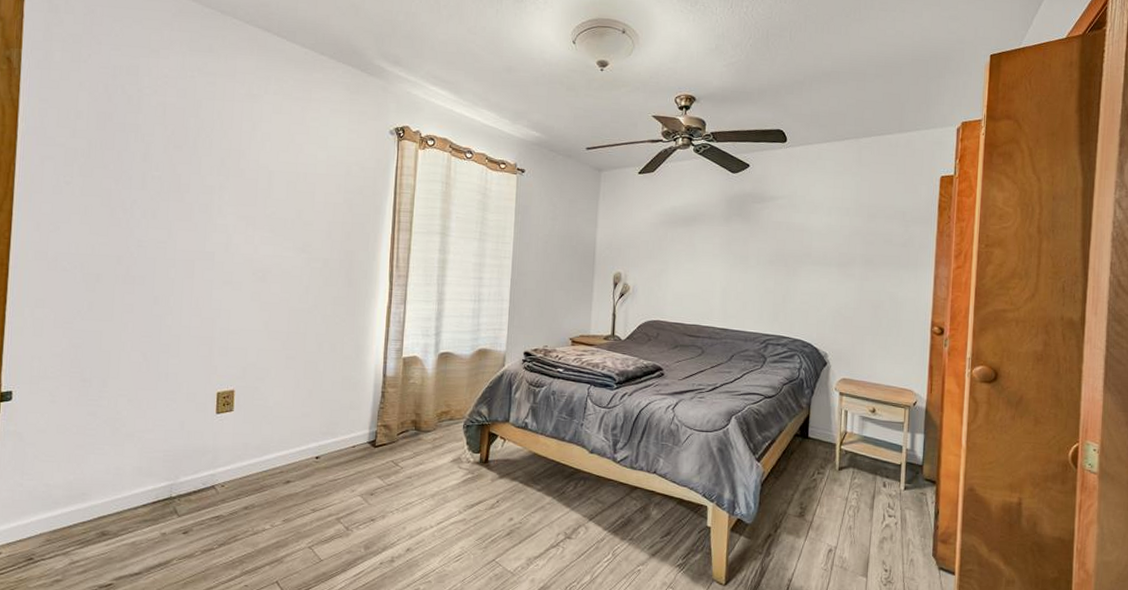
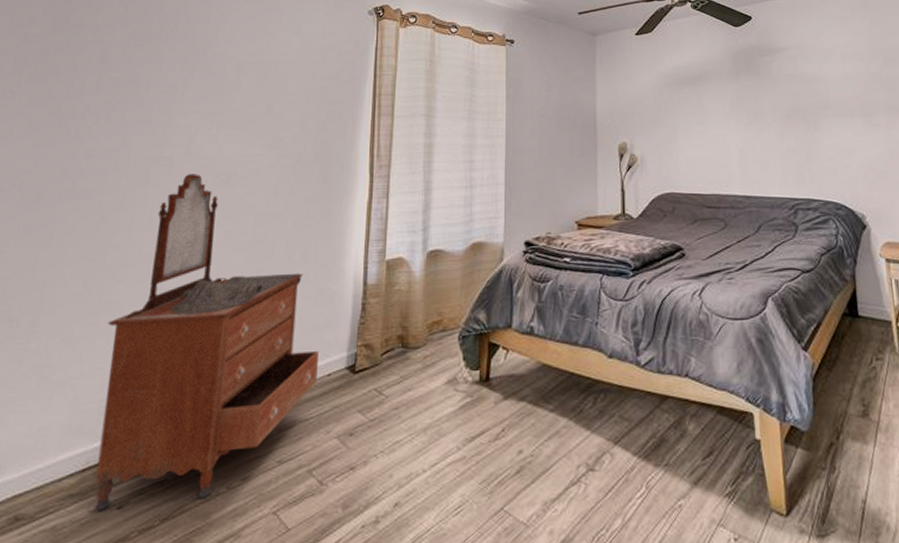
dresser: none [164,269,345,534] -> present [95,174,319,512]

